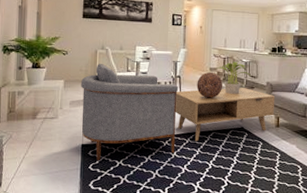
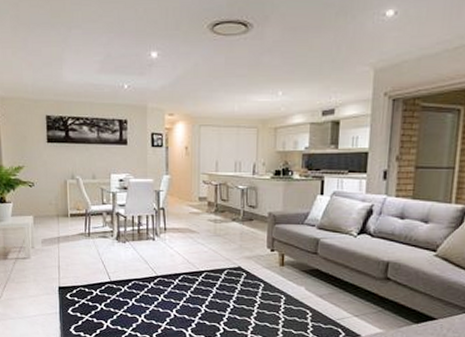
armchair: present [81,64,179,161] -> none [52,196,163,305]
coffee table: present [174,88,274,142] -> none [159,220,278,284]
decorative sphere: present [197,71,223,98] -> none [184,202,216,233]
potted plant: present [215,61,251,94] -> none [205,189,249,228]

